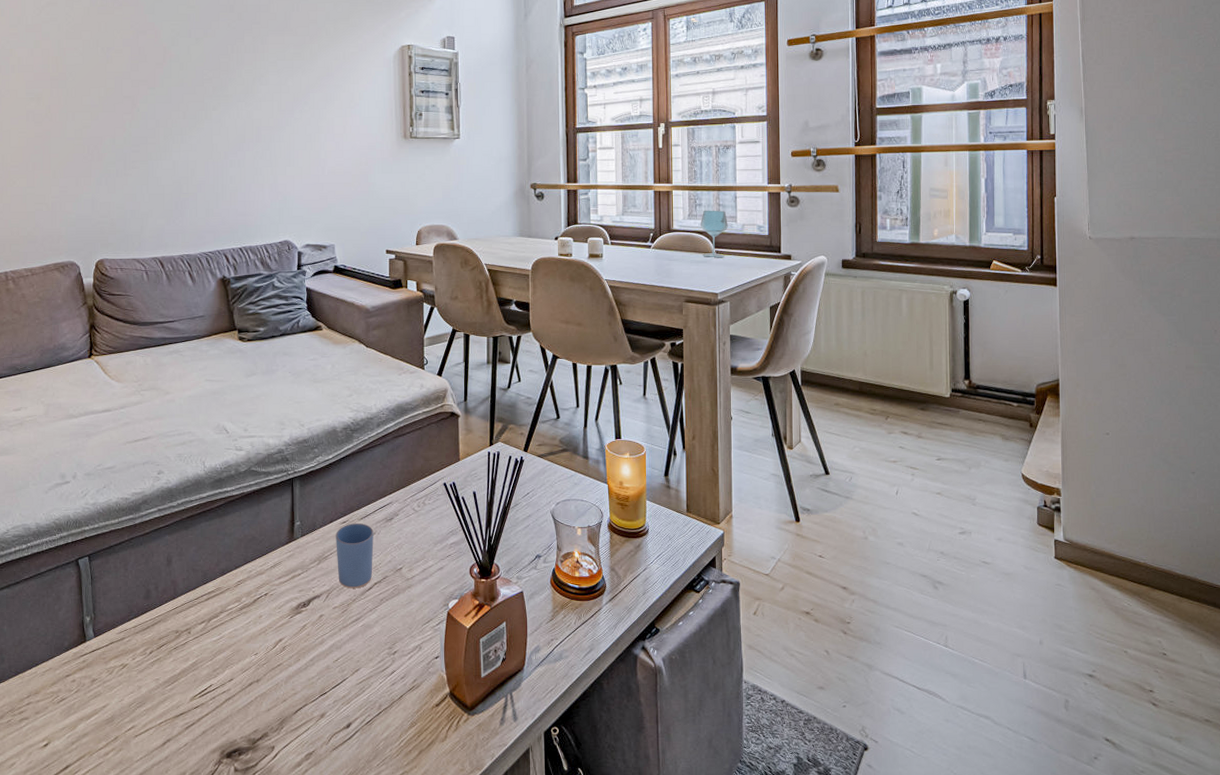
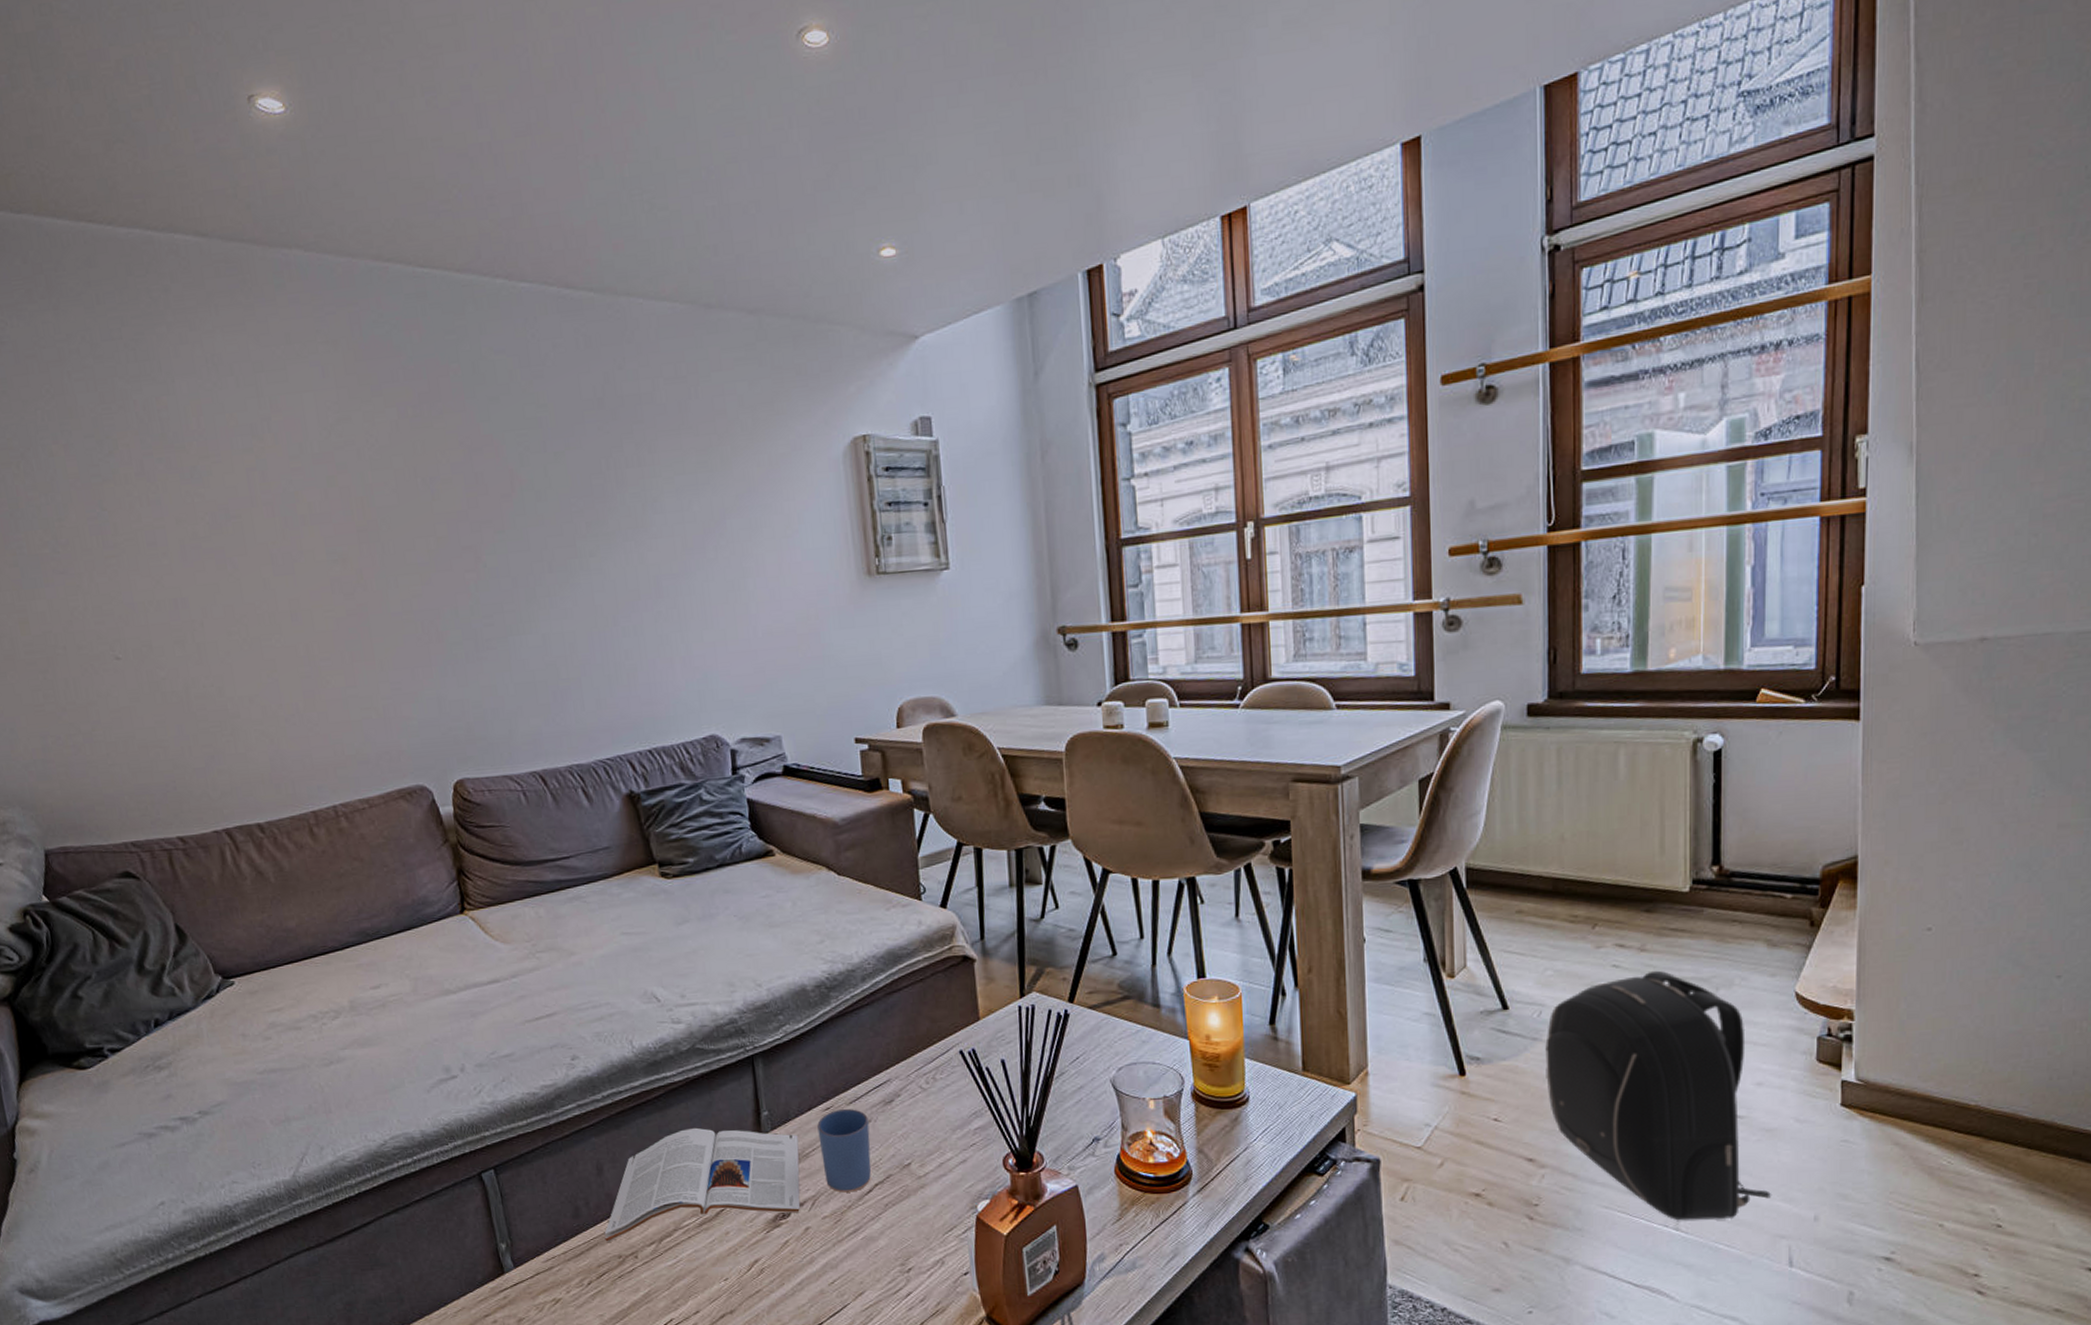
magazine: none [167,531,320,620] -> present [604,1127,801,1243]
wine glass: present [700,210,728,258] -> none [1312,645,1354,715]
backpack: none [854,452,1011,640] -> present [1545,970,1772,1221]

